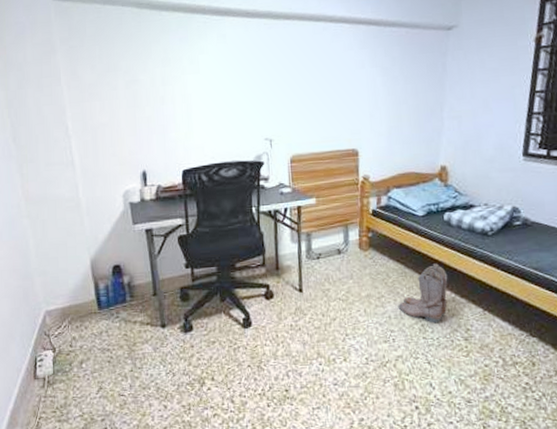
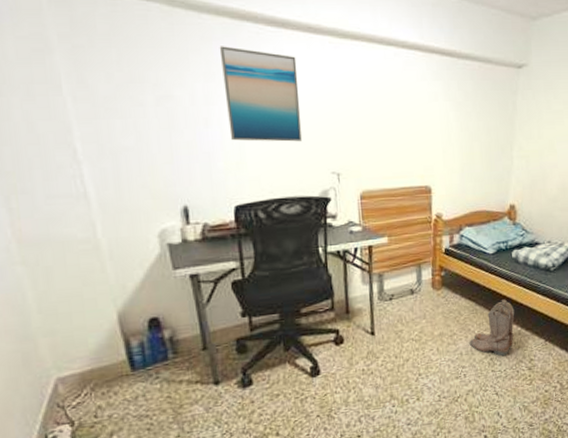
wall art: none [174,35,239,114] -> present [219,46,302,142]

